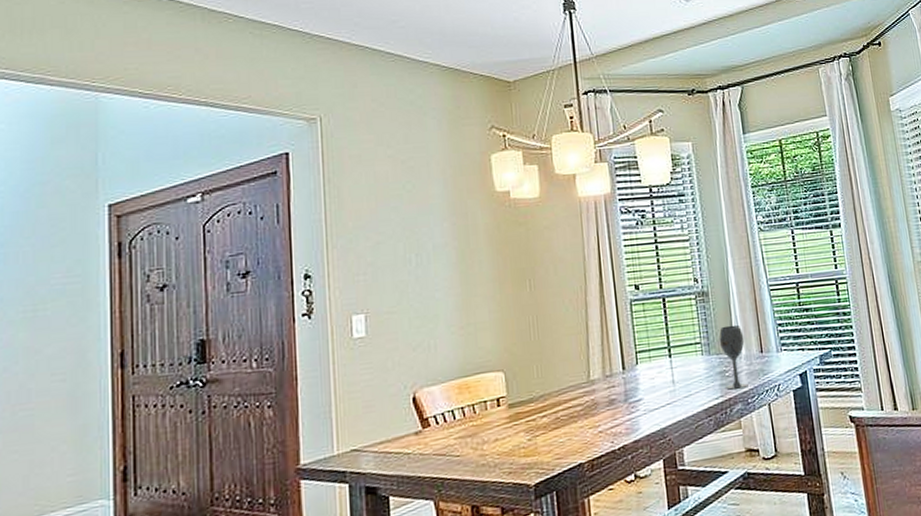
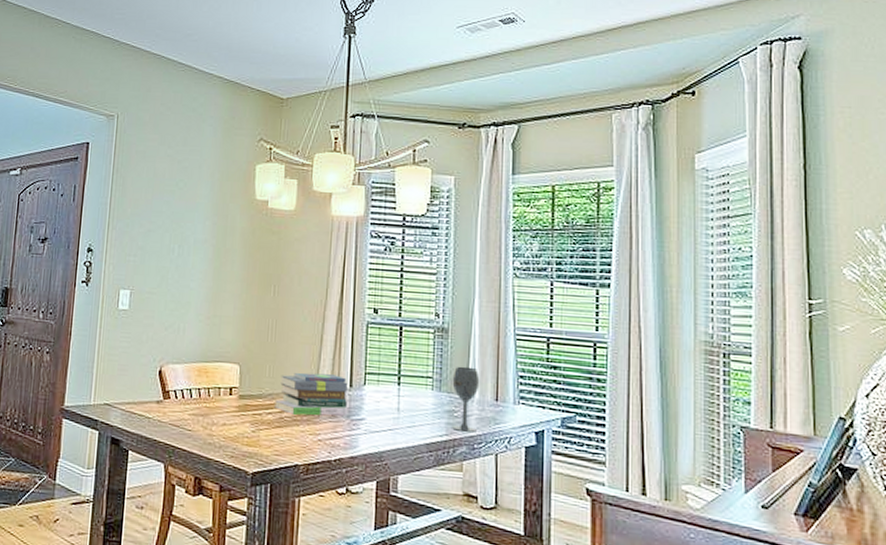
books: none [548,360,625,413] -> present [275,372,348,416]

